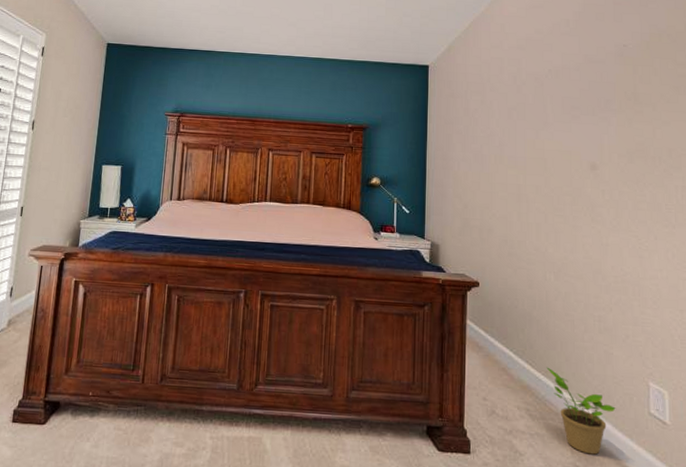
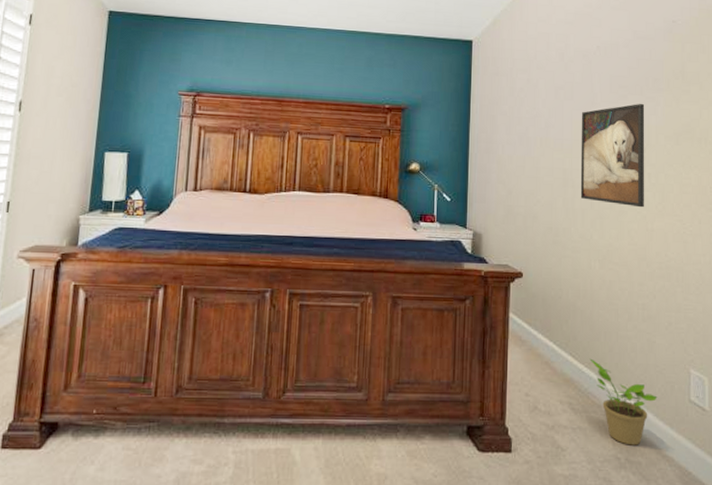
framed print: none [534,123,599,223] -> present [580,103,645,208]

